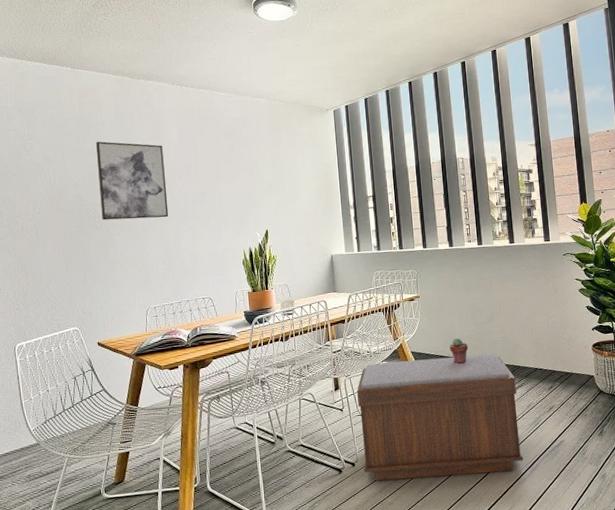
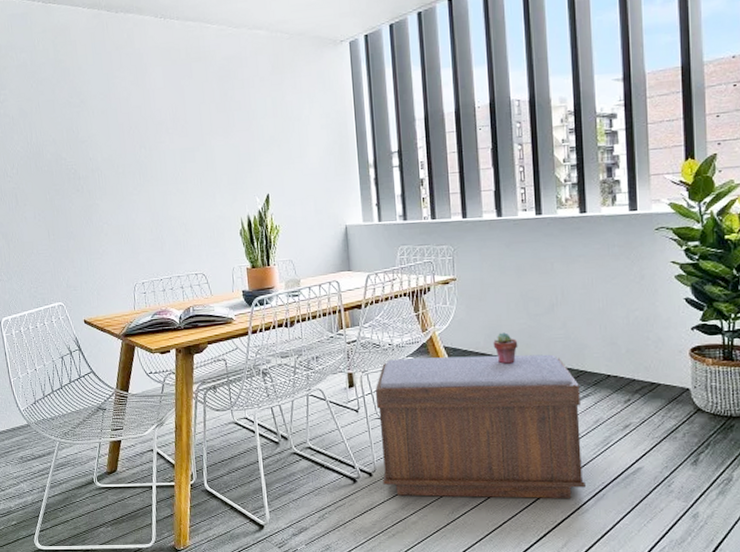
wall art: present [95,141,169,221] -> none [72,89,155,183]

